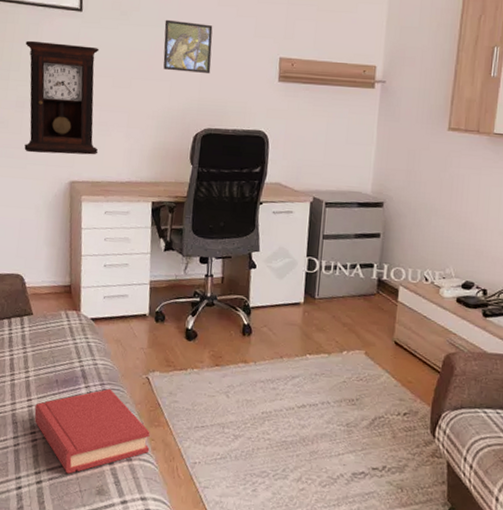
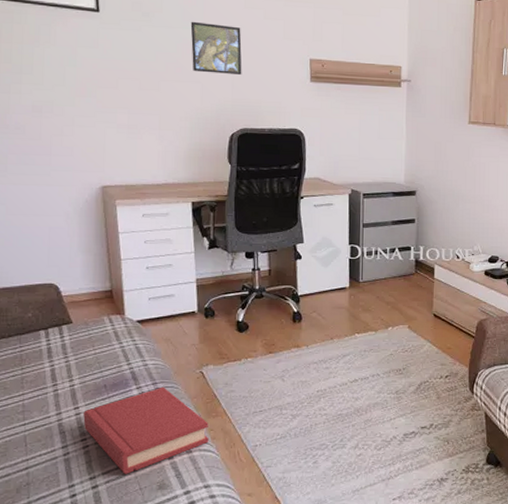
pendulum clock: present [24,40,99,155] -> none [37,42,130,159]

